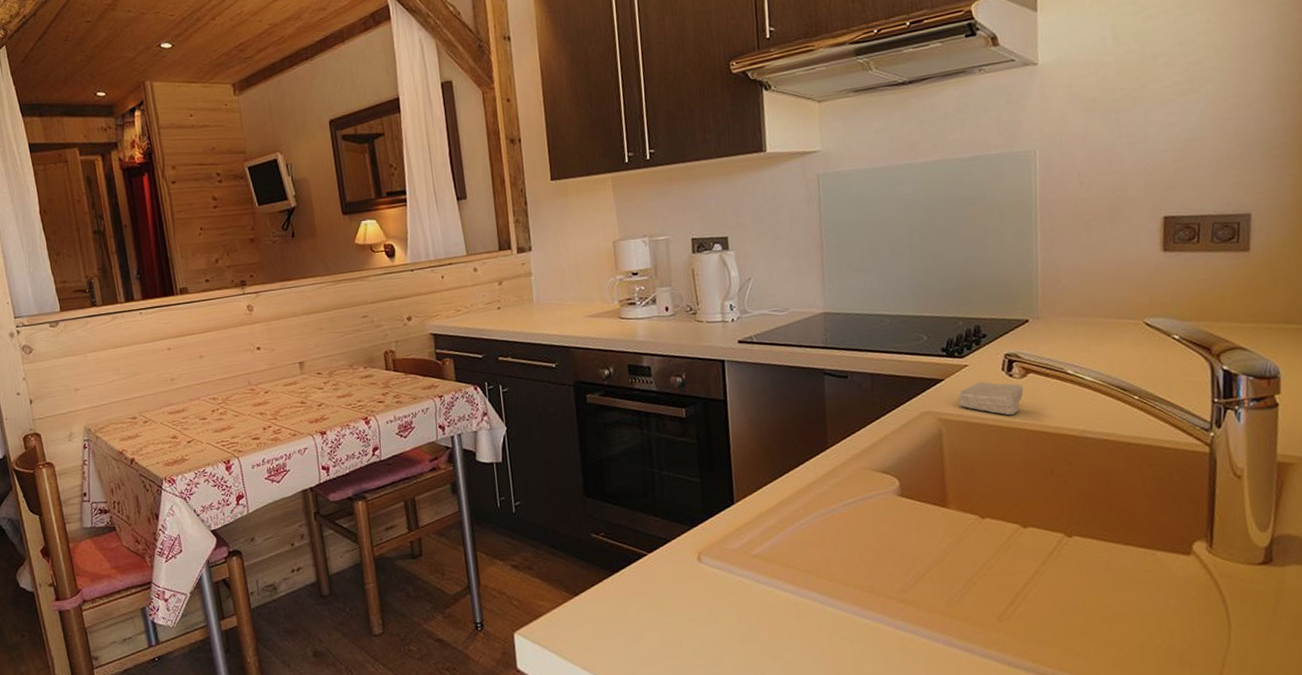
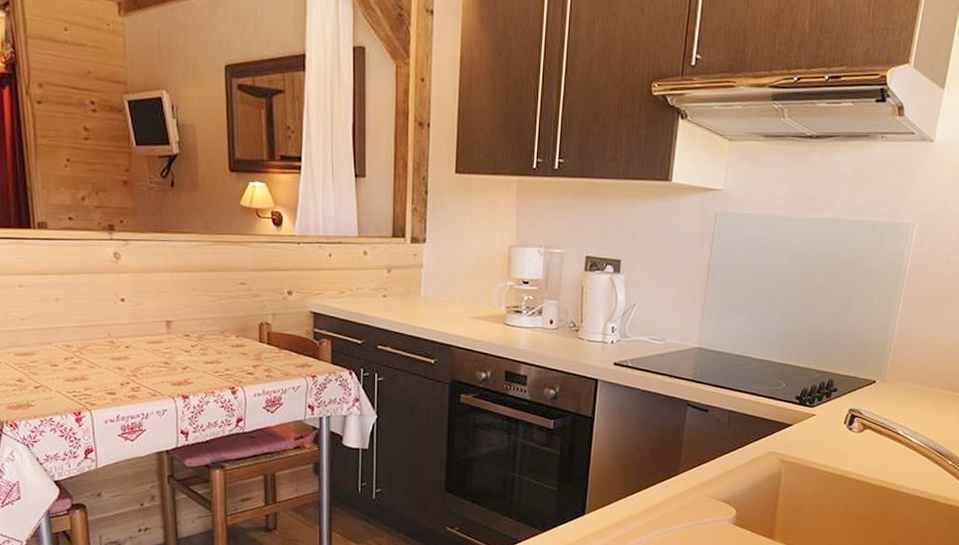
soap bar: present [957,381,1023,416] -> none [800,431,858,465]

